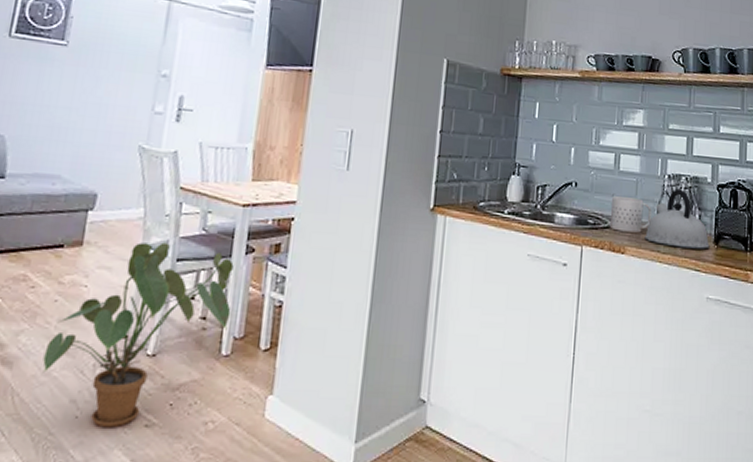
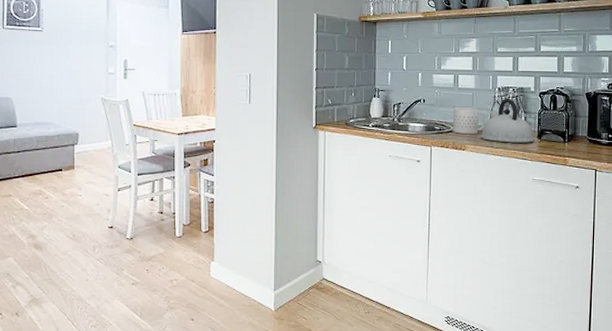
house plant: present [42,242,234,428] -> none [61,163,179,286]

